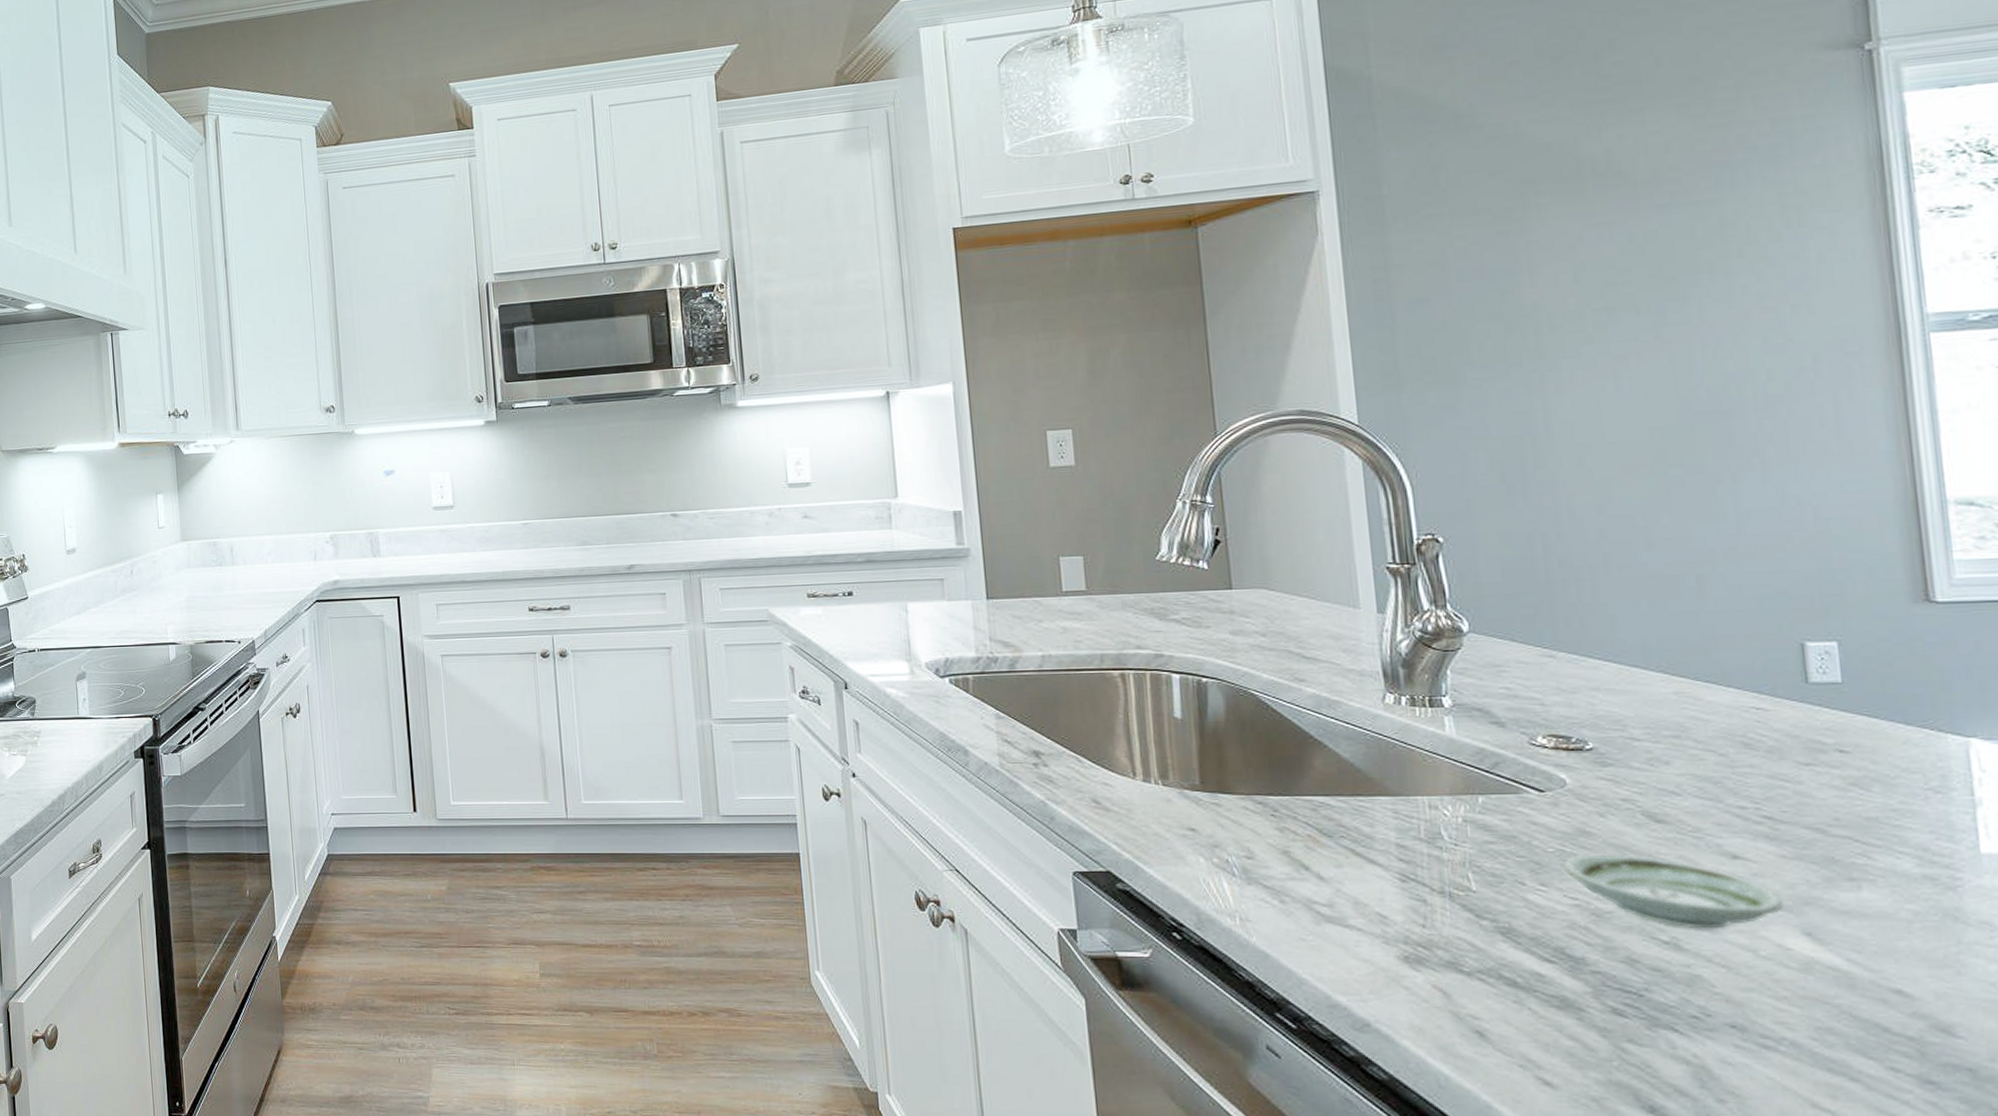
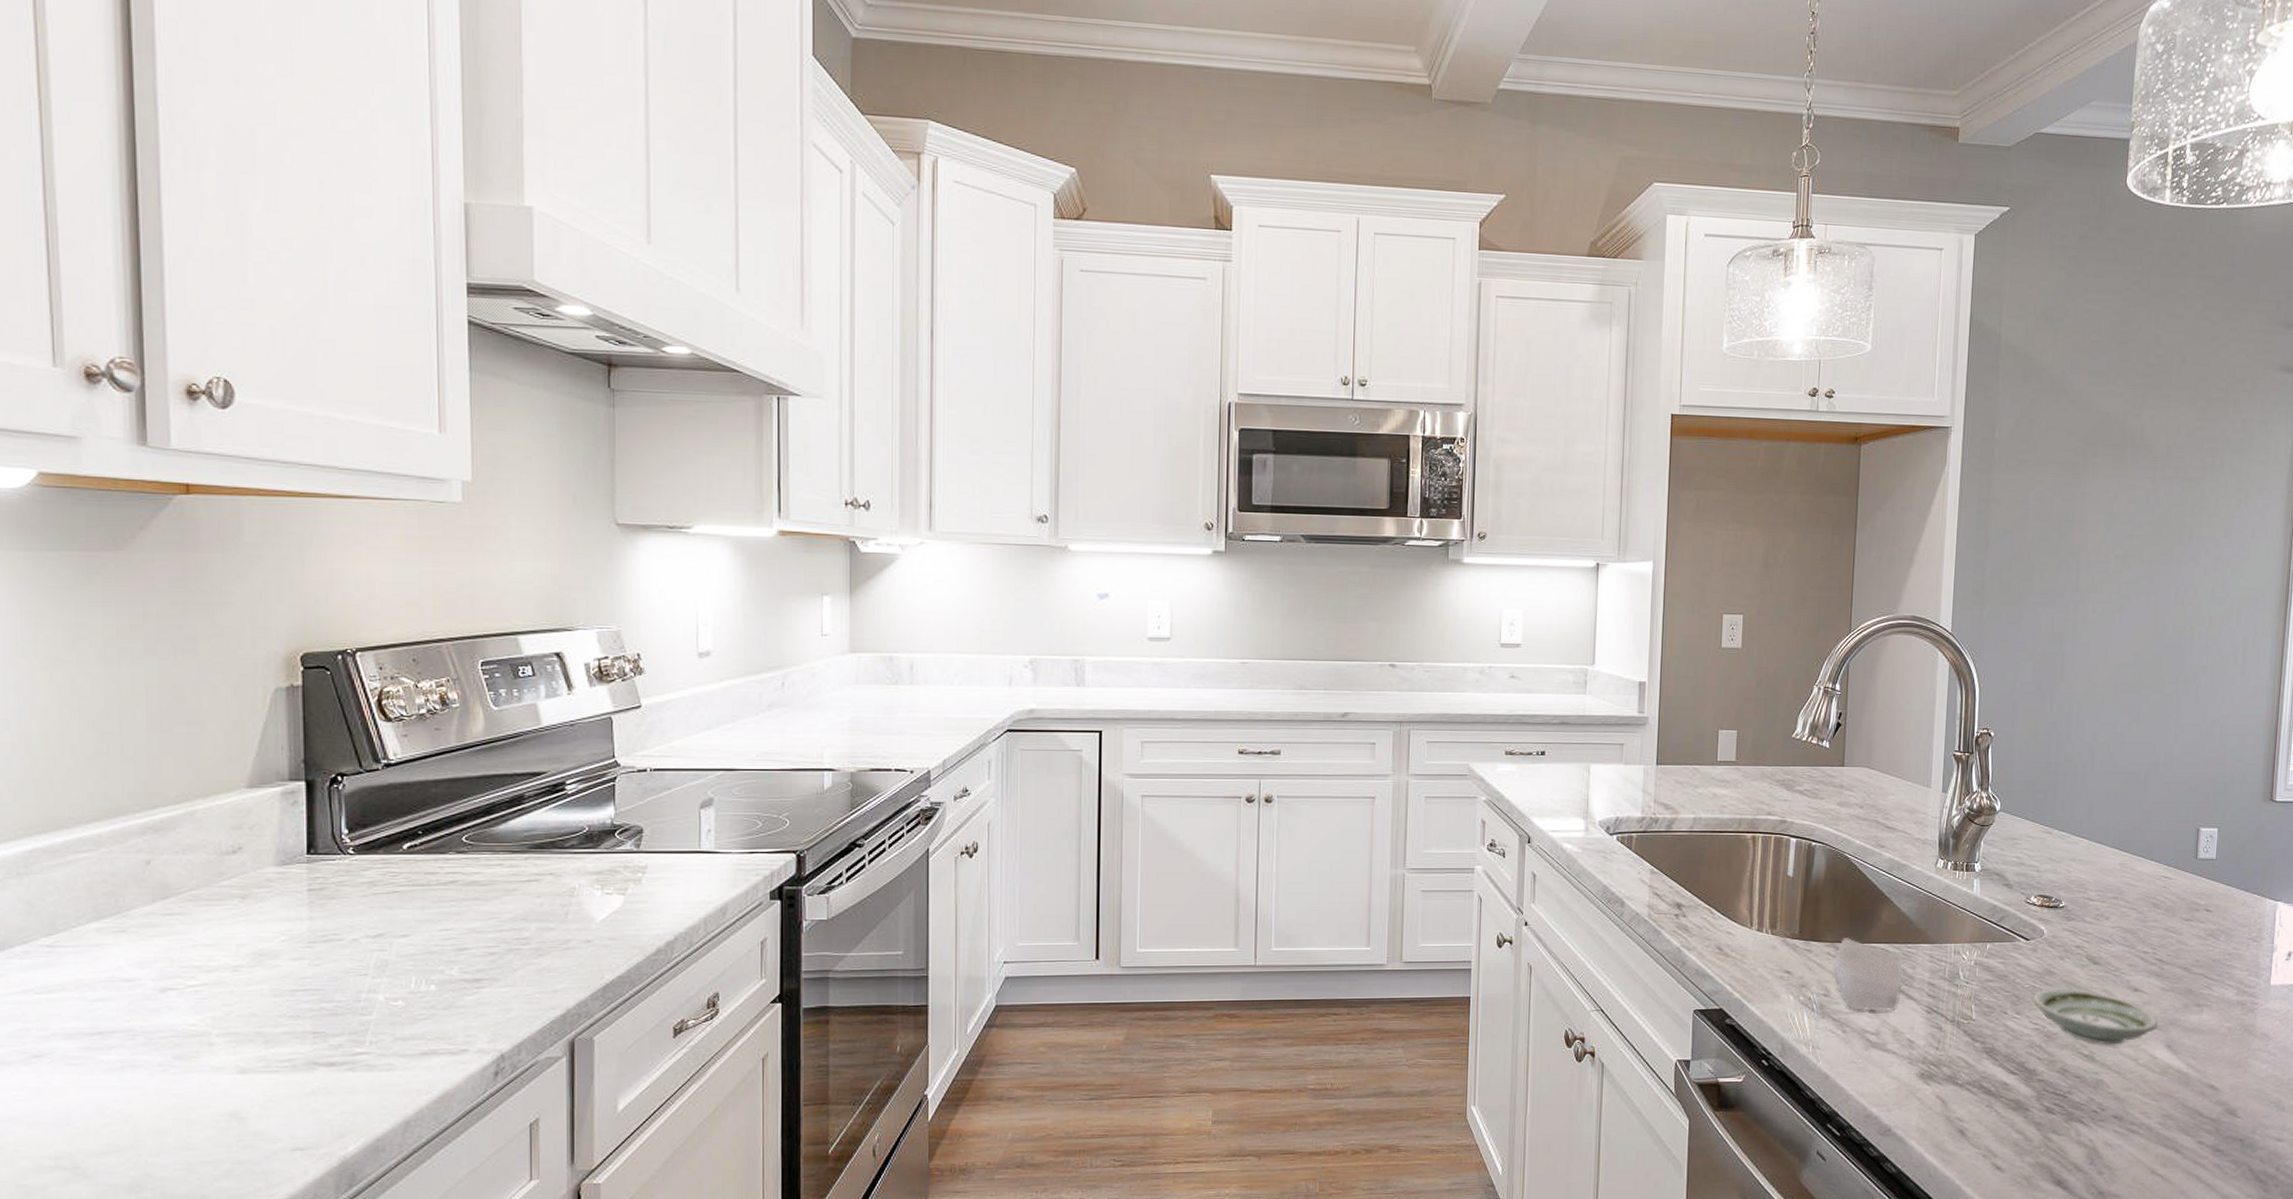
soap bar: none [1253,789,1358,879] -> present [1832,938,1903,1012]

